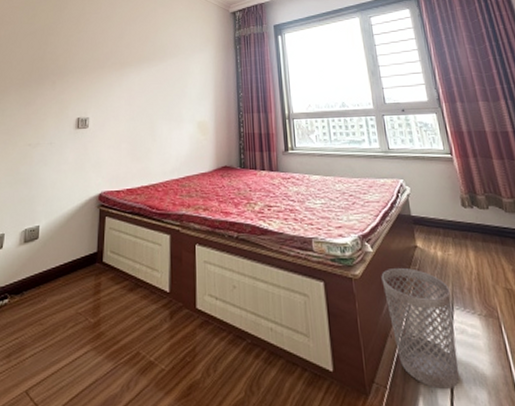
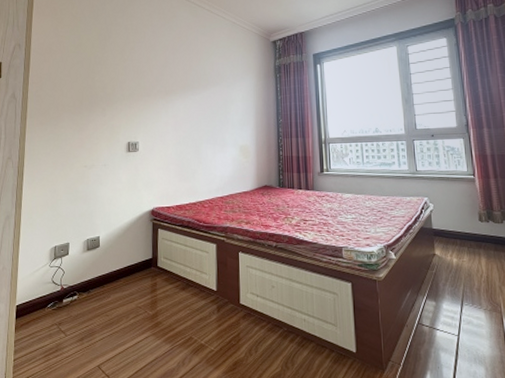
wastebasket: present [381,268,459,390] -> none [402,272,463,367]

